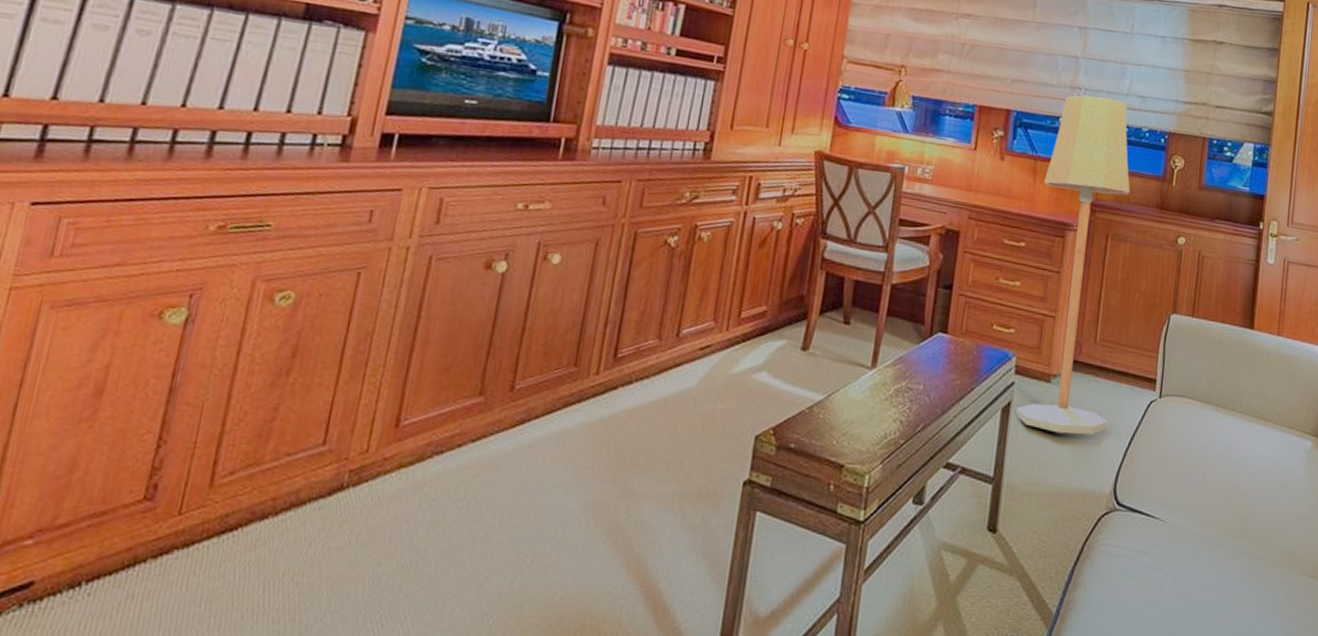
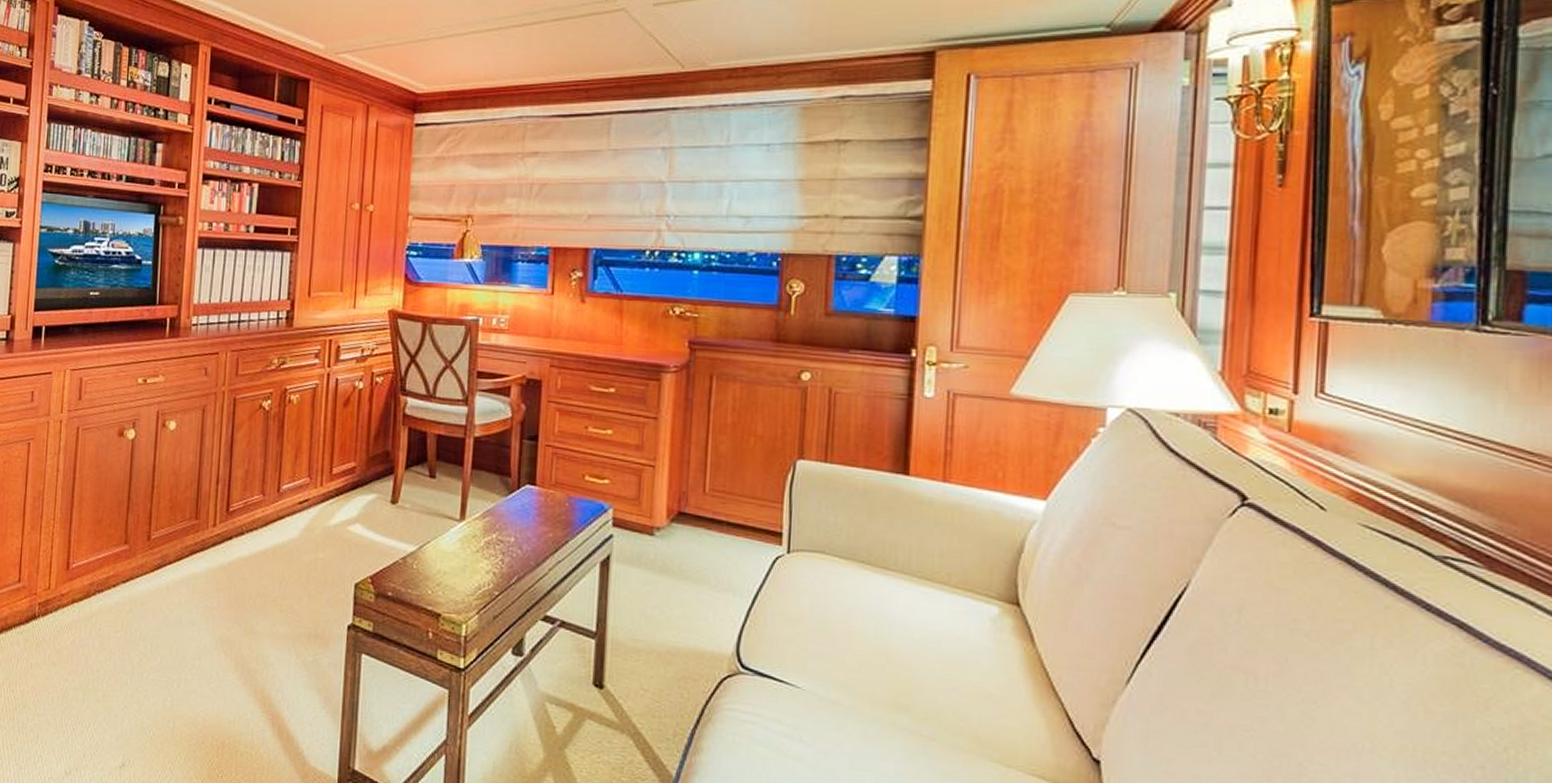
floor lamp: present [1016,95,1130,435] -> none [616,222,737,592]

